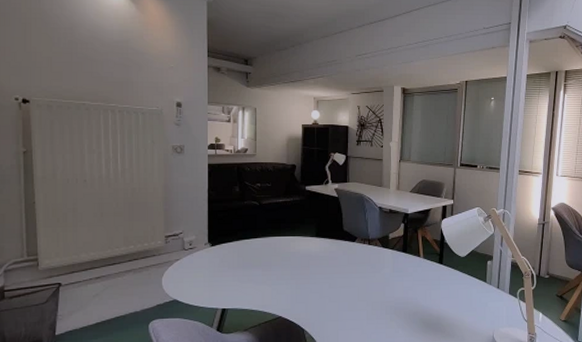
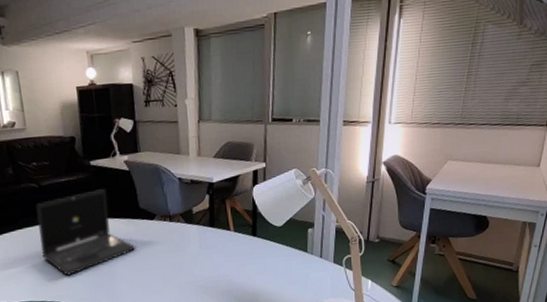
laptop: none [253,211,337,287] -> present [36,189,136,276]

